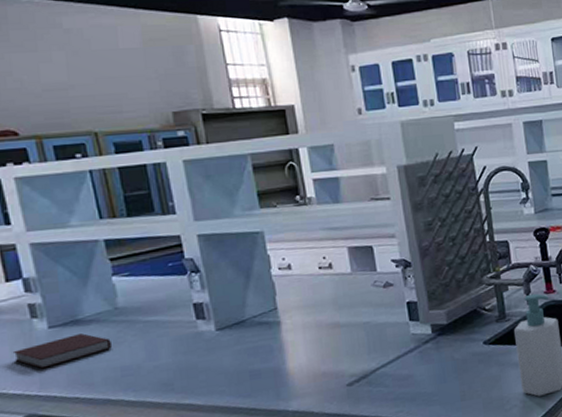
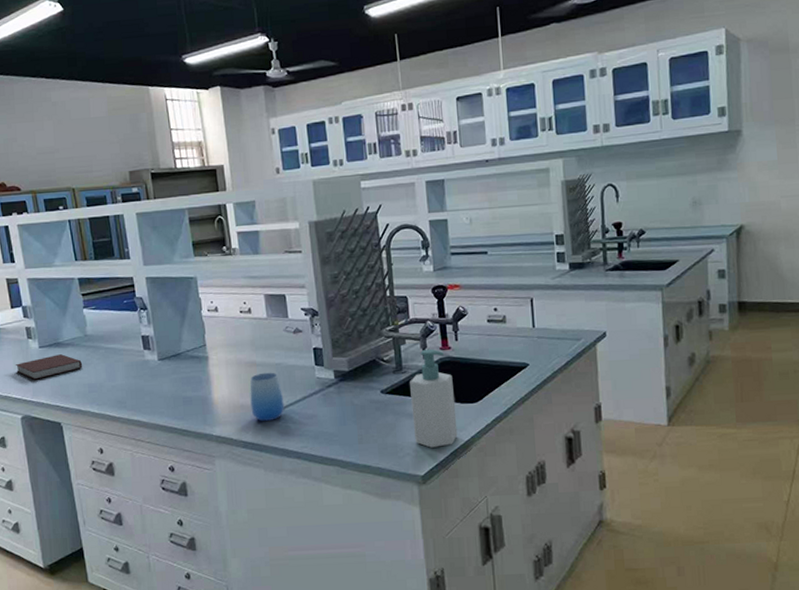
cup: none [332,332,375,389] -> present [249,372,285,421]

